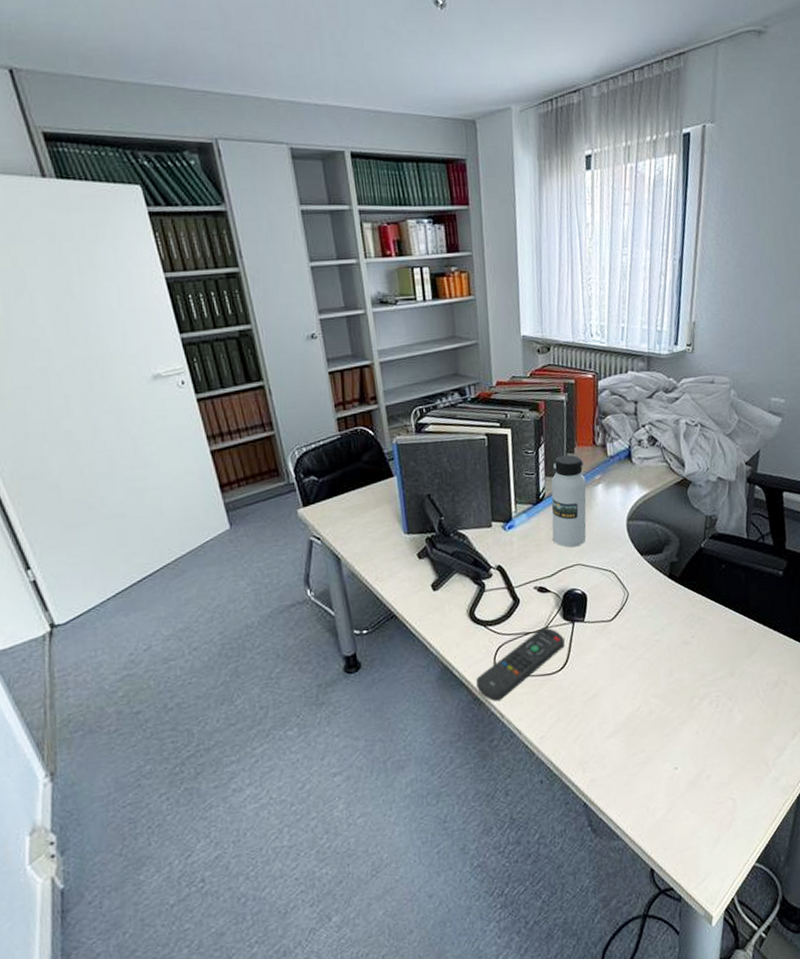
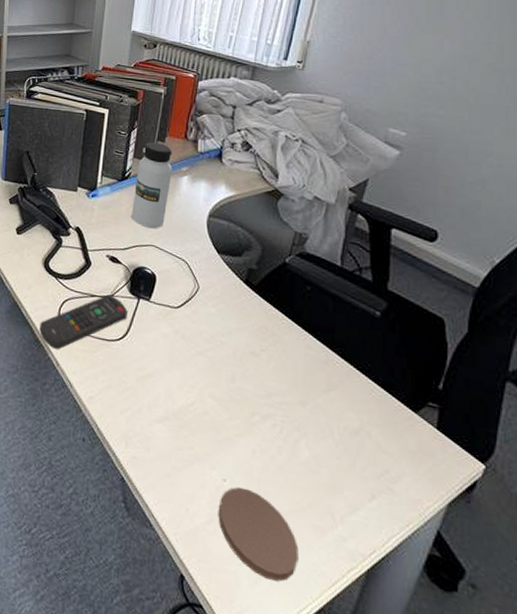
coaster: none [674,768,745,840] -> present [218,487,299,582]

